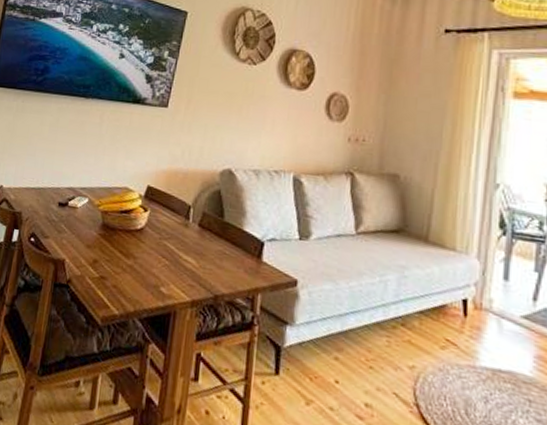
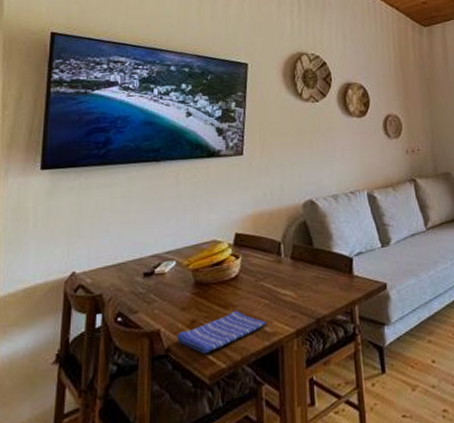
dish towel: none [78,262,164,296] -> present [176,310,267,355]

